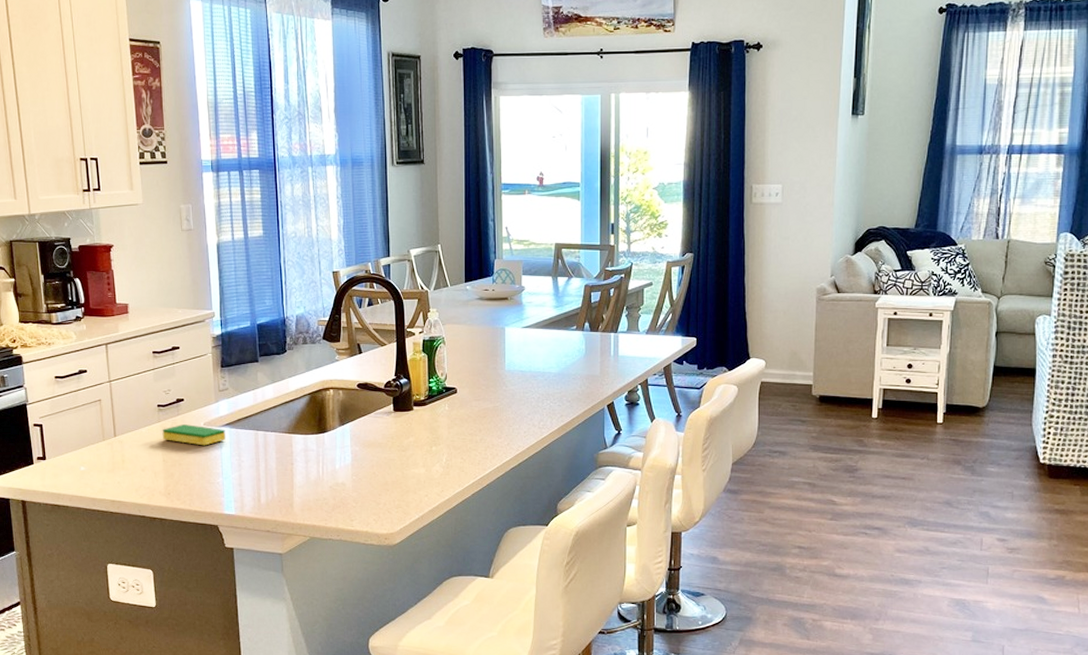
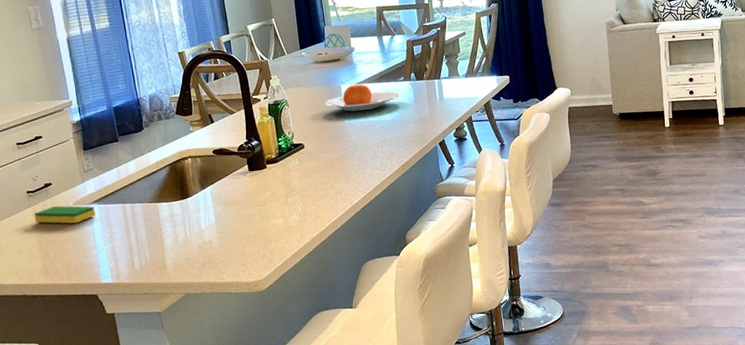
plate: none [485,328,569,358] -> present [324,84,400,112]

